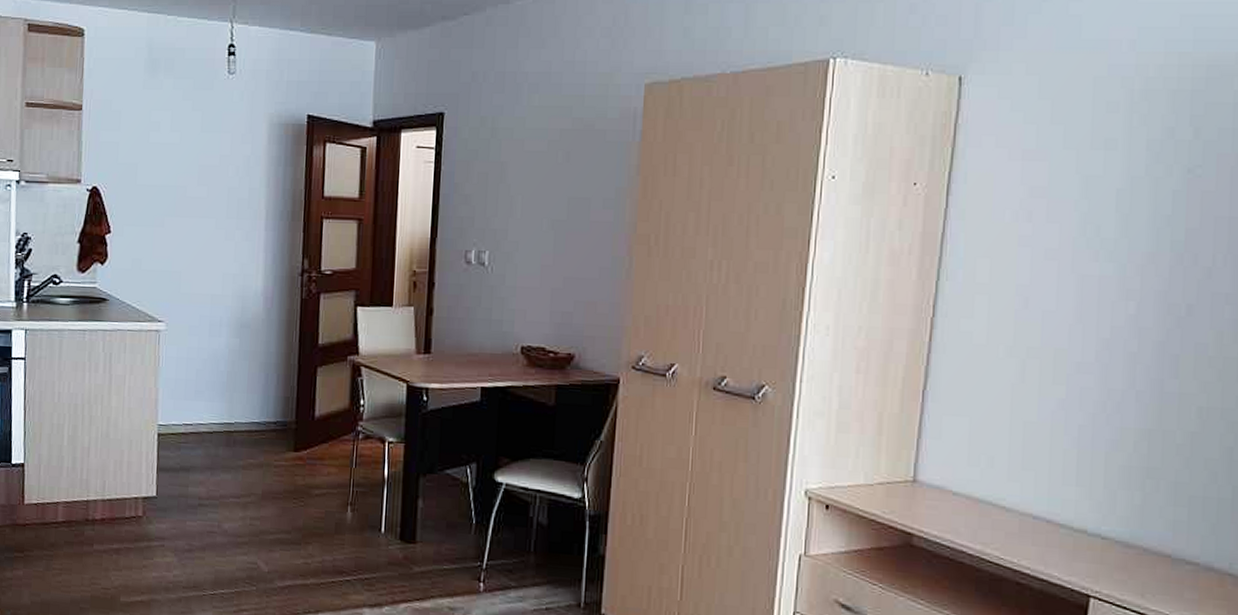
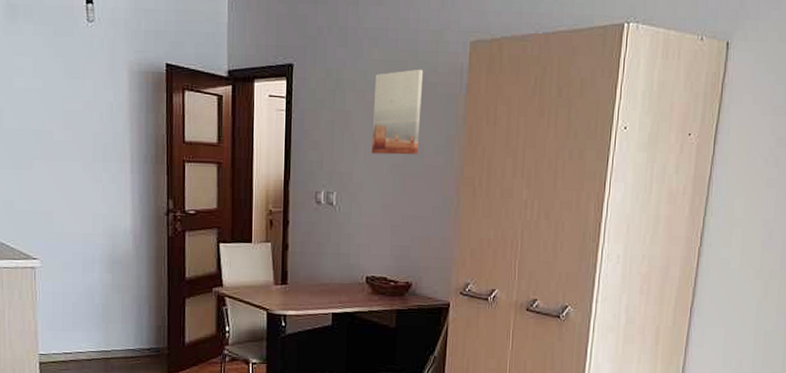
wall art: none [529,115,591,210] -> present [371,69,424,155]

